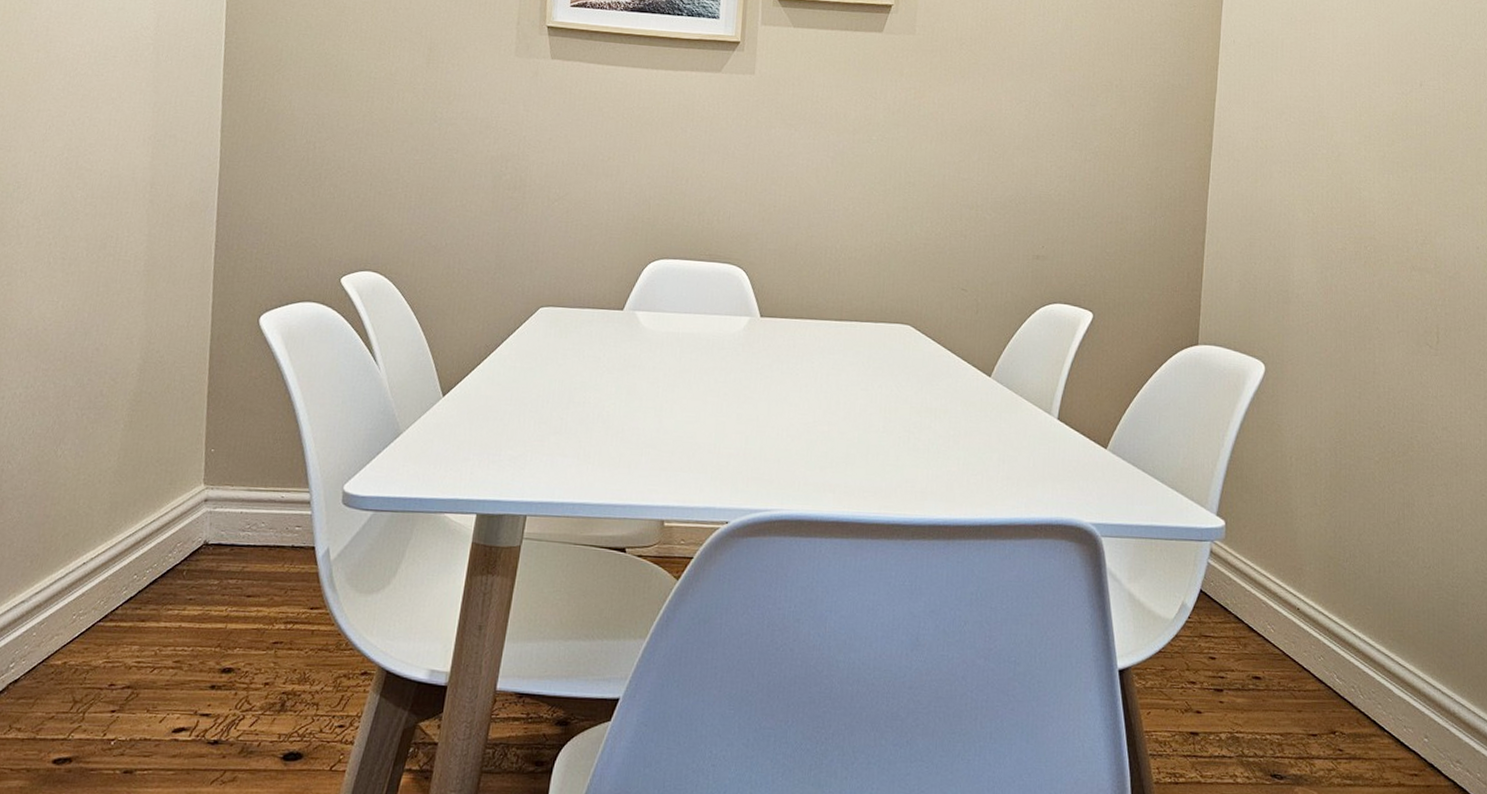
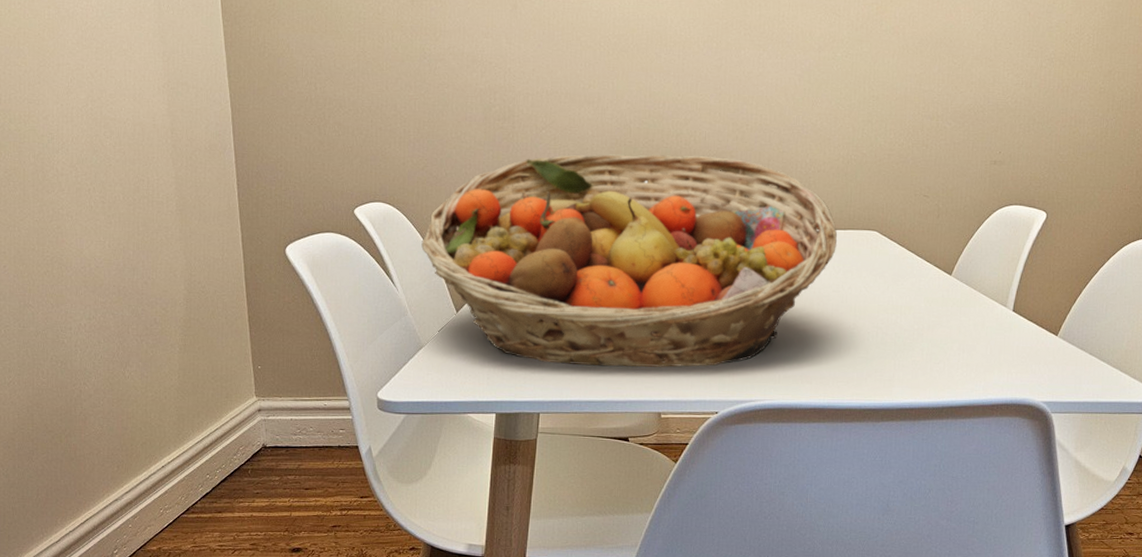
fruit basket: none [411,229,868,469] -> present [421,154,838,367]

